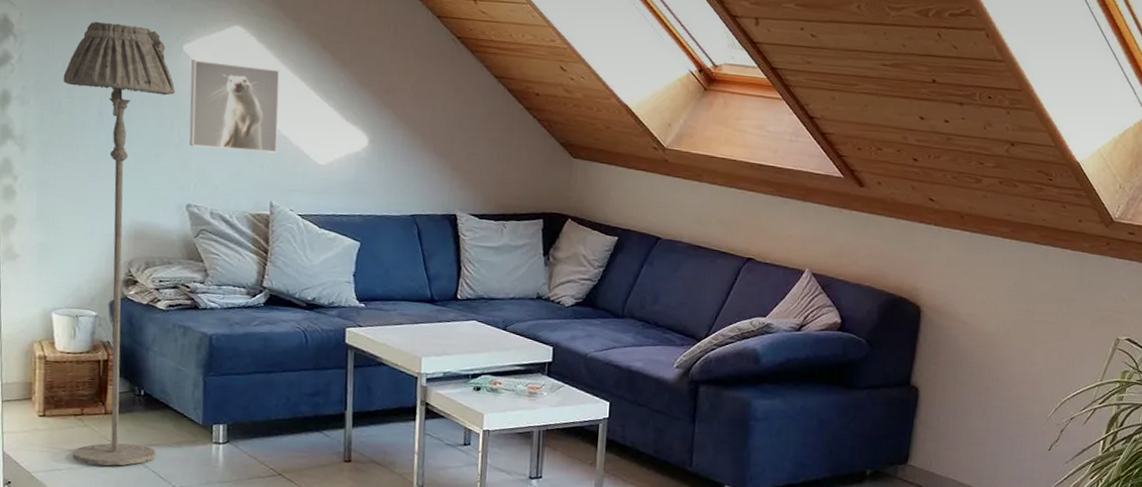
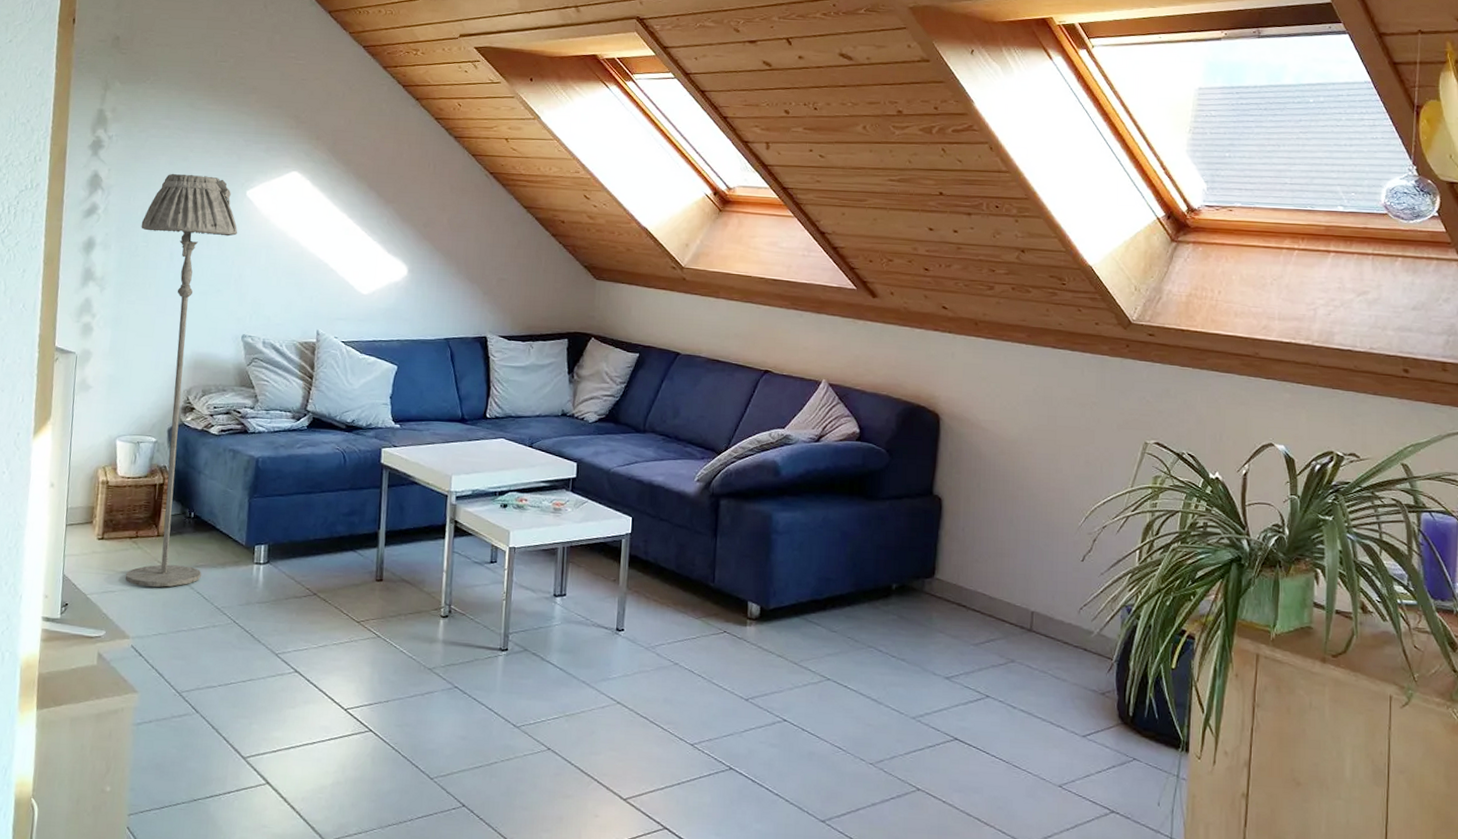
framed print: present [189,59,280,153] -> none [247,203,331,285]

